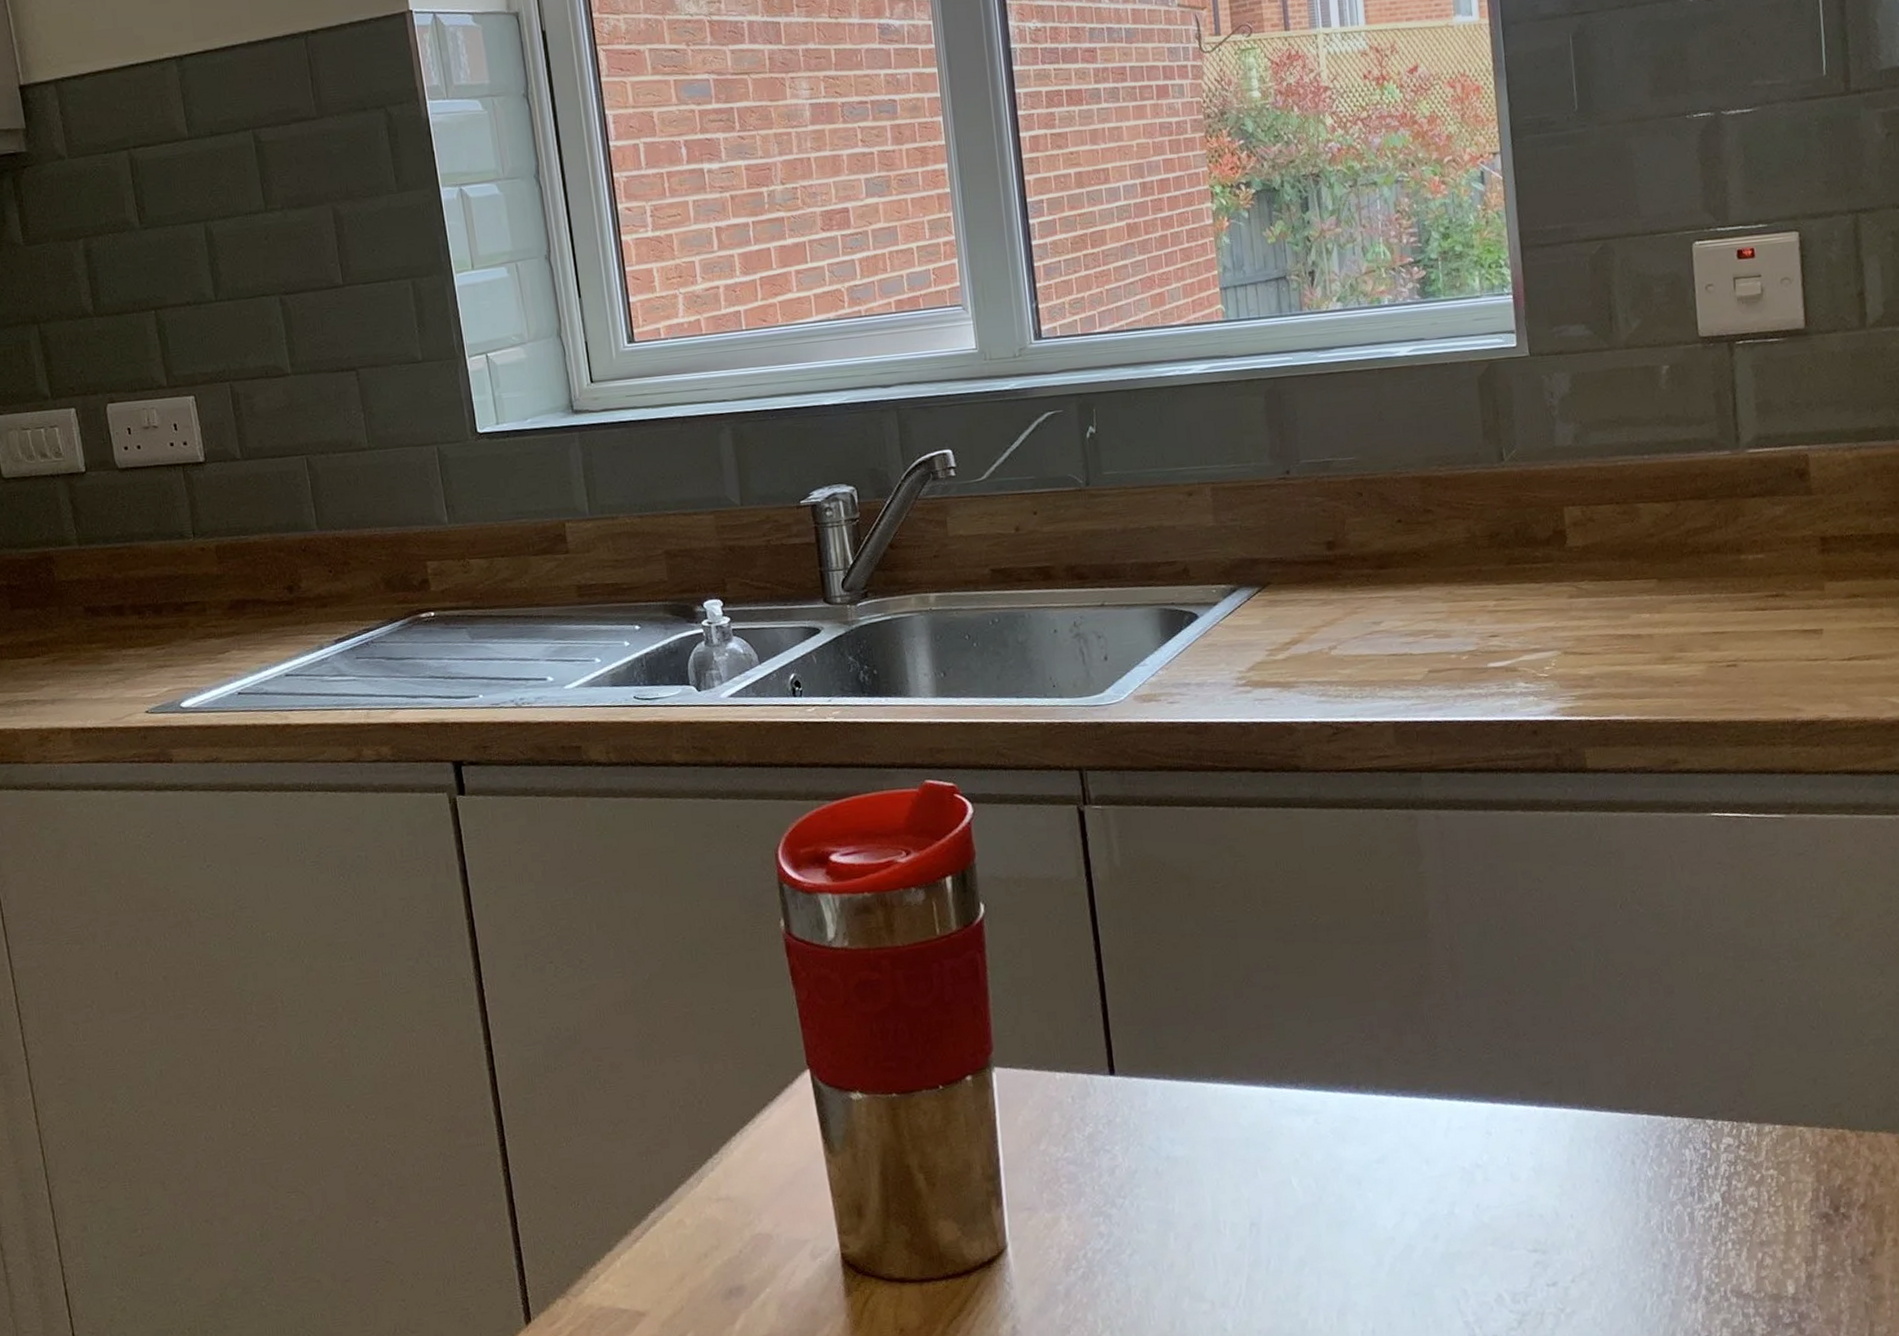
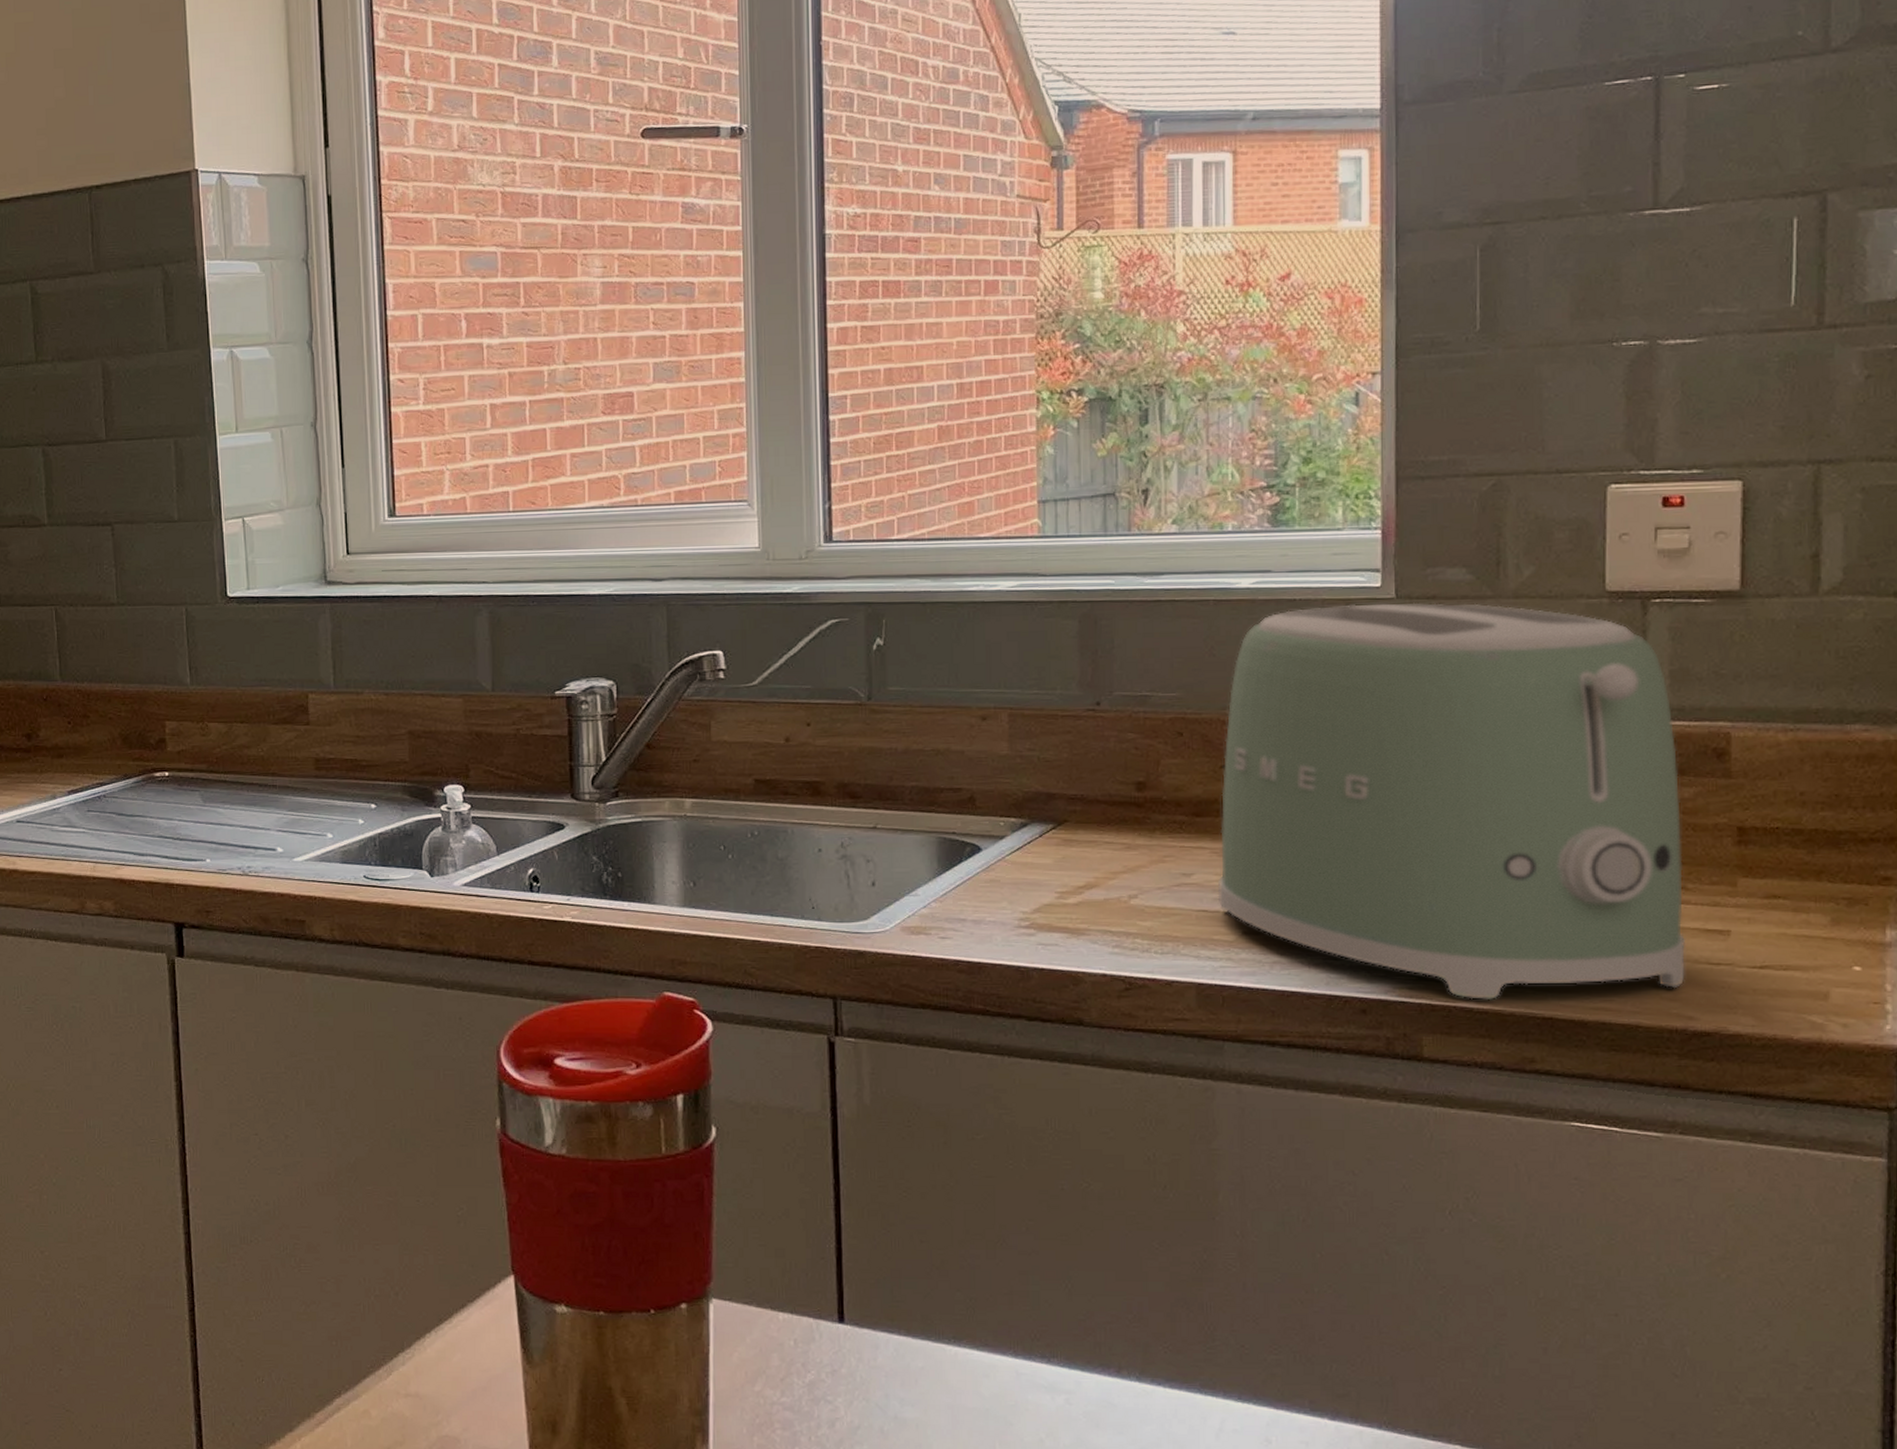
toaster: none [1398,356,1791,712] -> present [1217,602,1685,1000]

